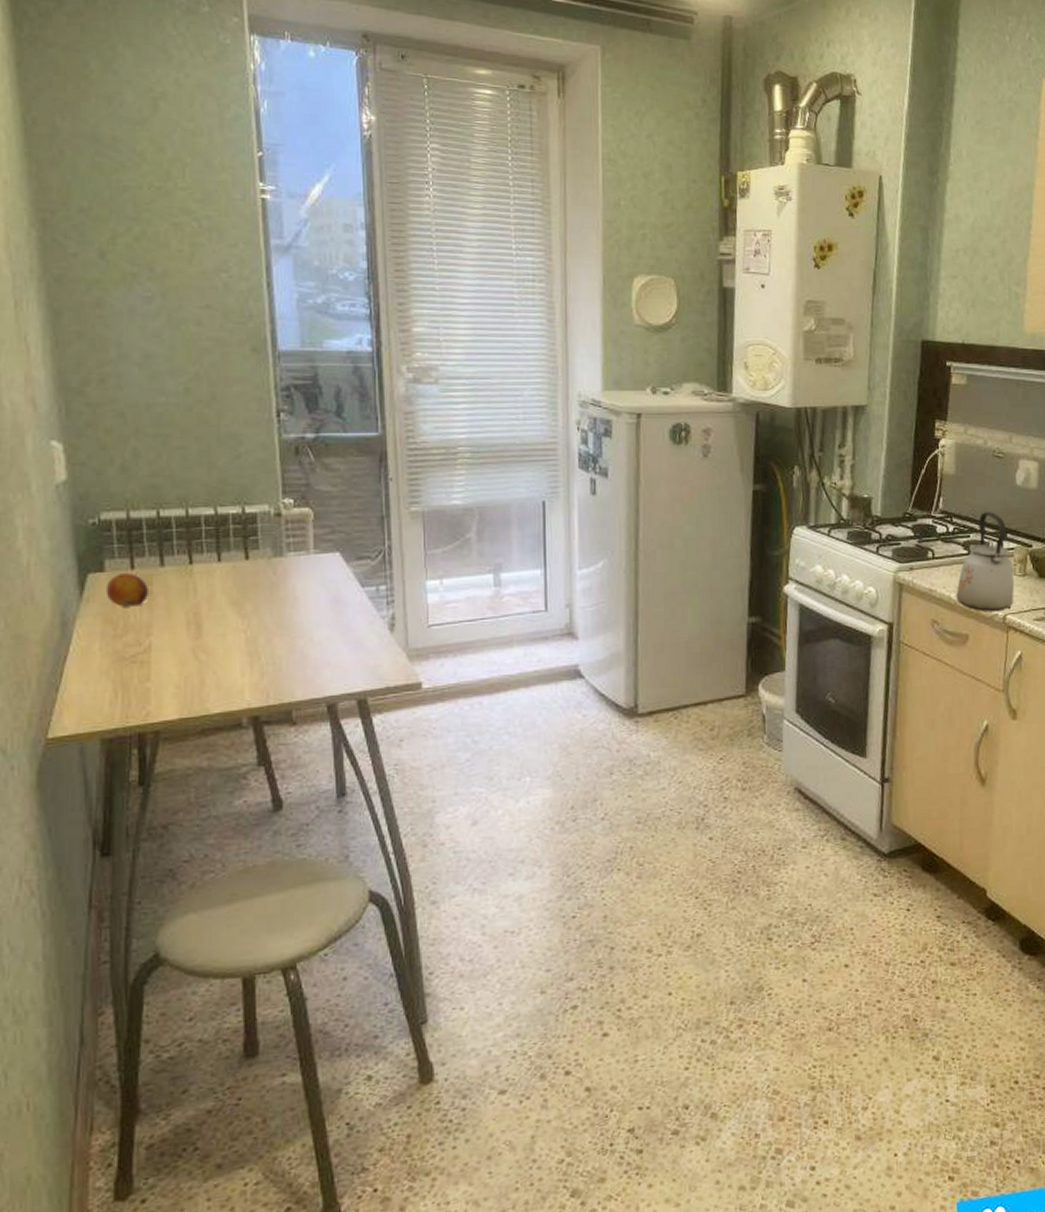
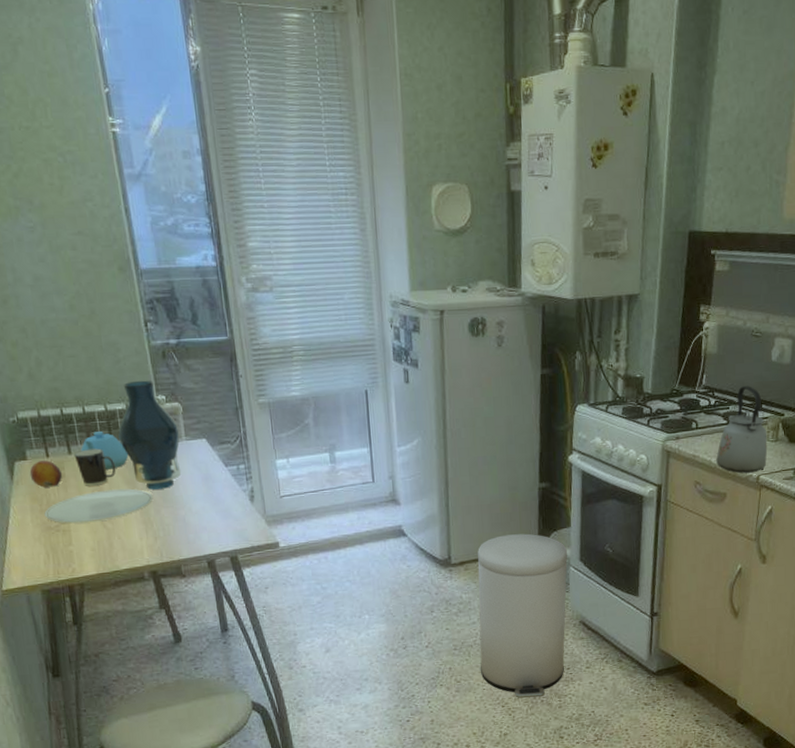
plate: none [118,611,263,654] -> present [44,488,152,524]
mug: none [167,560,220,607] -> present [73,448,116,486]
teapot: none [177,540,239,587] -> present [81,431,129,470]
vase: none [228,479,307,613] -> present [118,380,181,490]
pedal bin: none [669,678,781,887] -> present [477,533,568,698]

